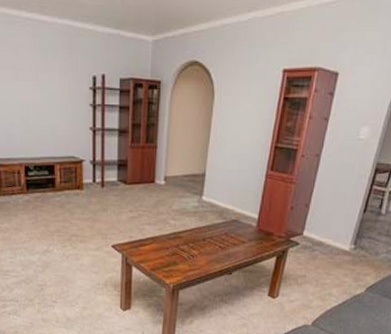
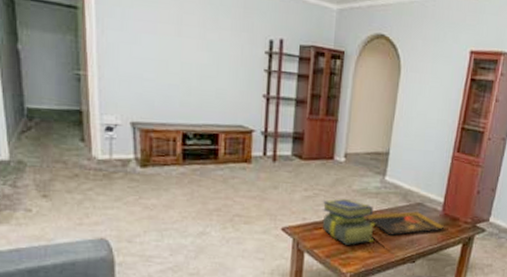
stack of books: none [146,217,195,259] -> present [321,198,376,245]
decorative tray: none [185,228,258,250] -> present [366,211,444,236]

